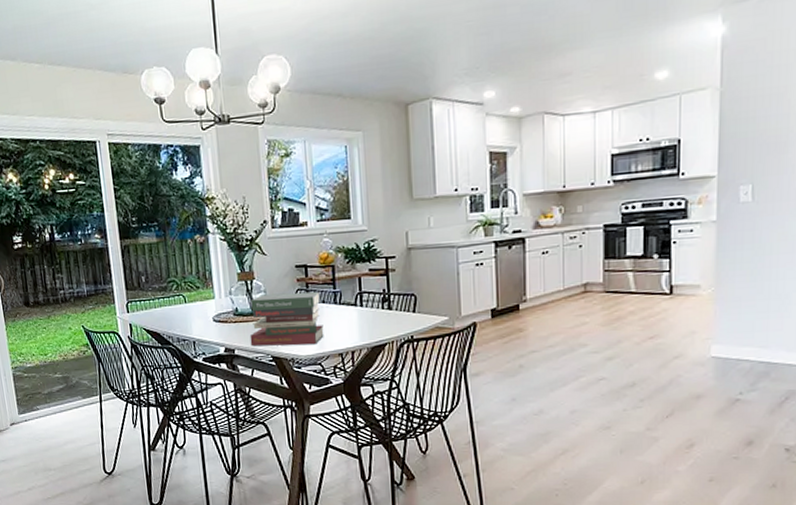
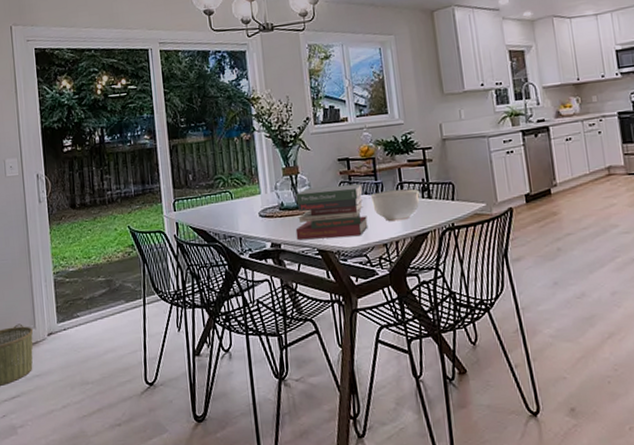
bowl: none [328,299,379,332] -> present [370,189,420,222]

